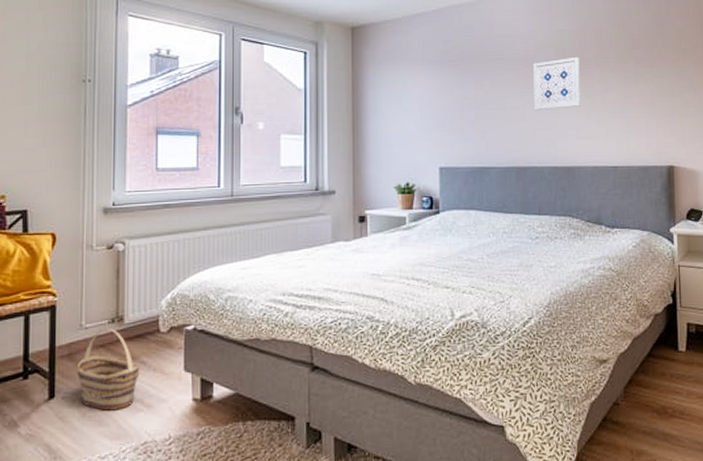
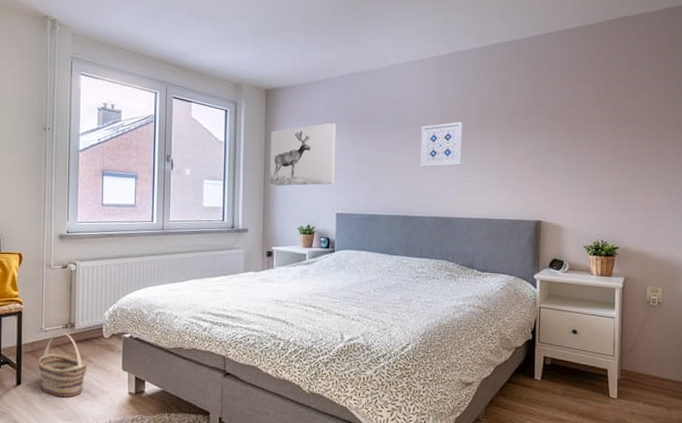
wall art: none [359,63,437,139] -> present [270,123,337,187]

